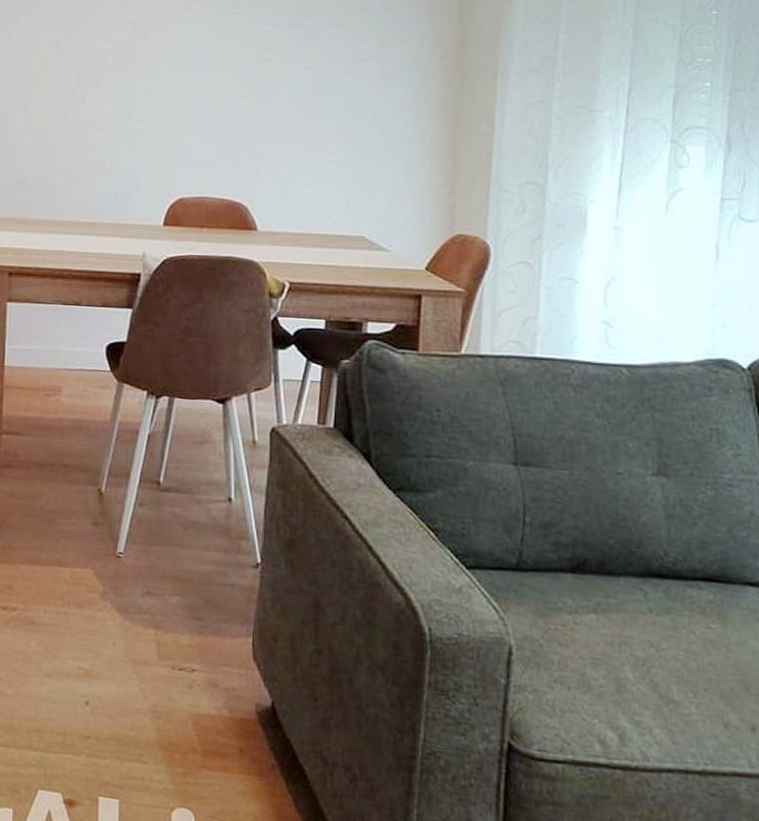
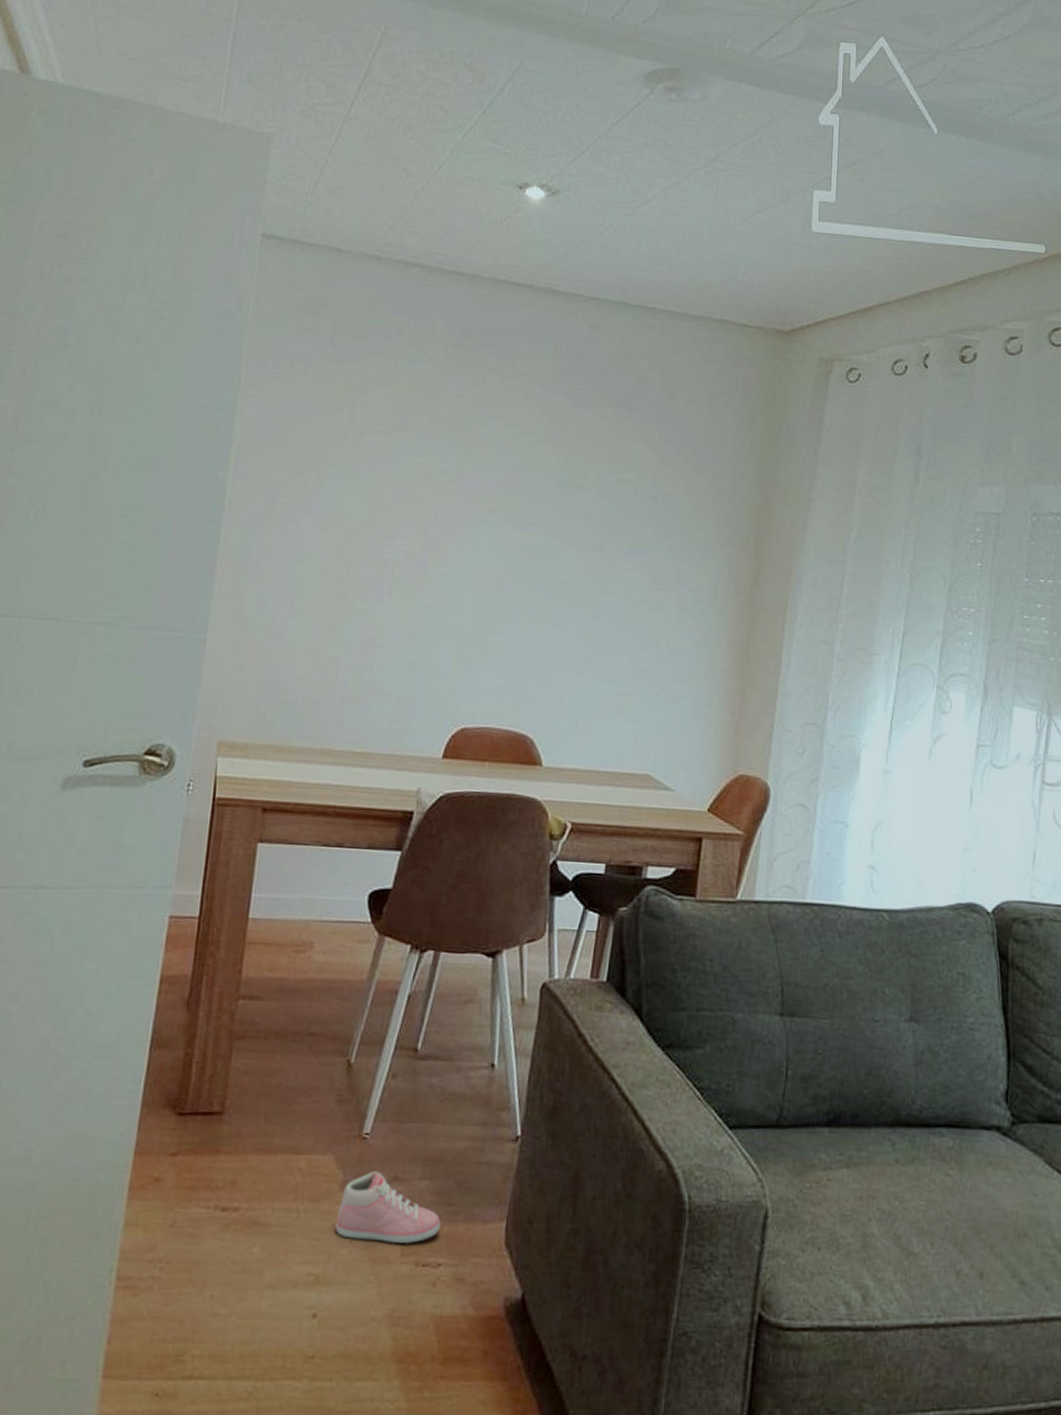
sneaker: none [99,585,193,650] -> present [335,1171,441,1243]

